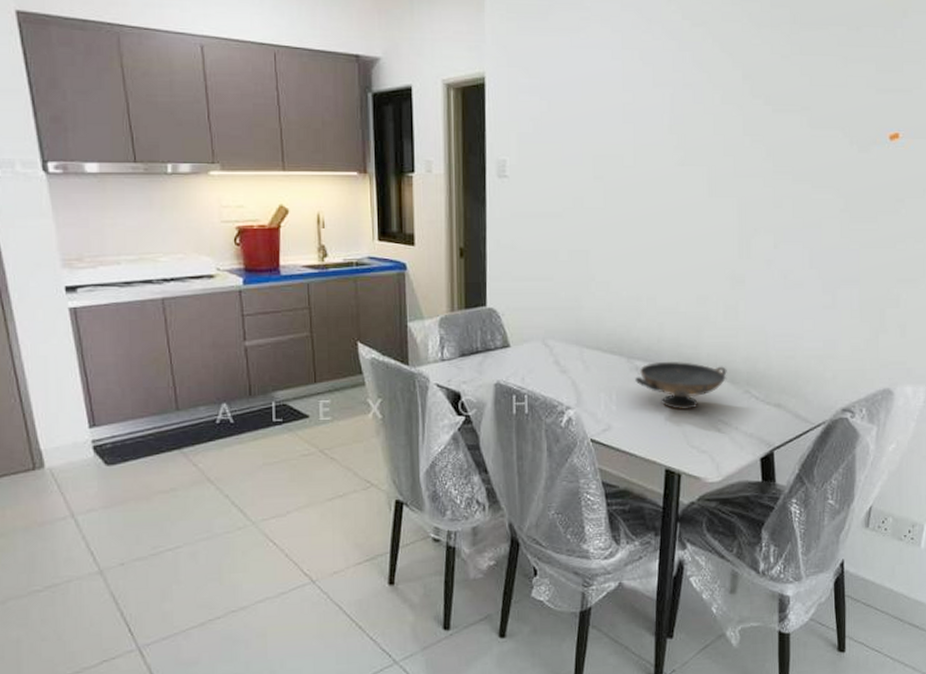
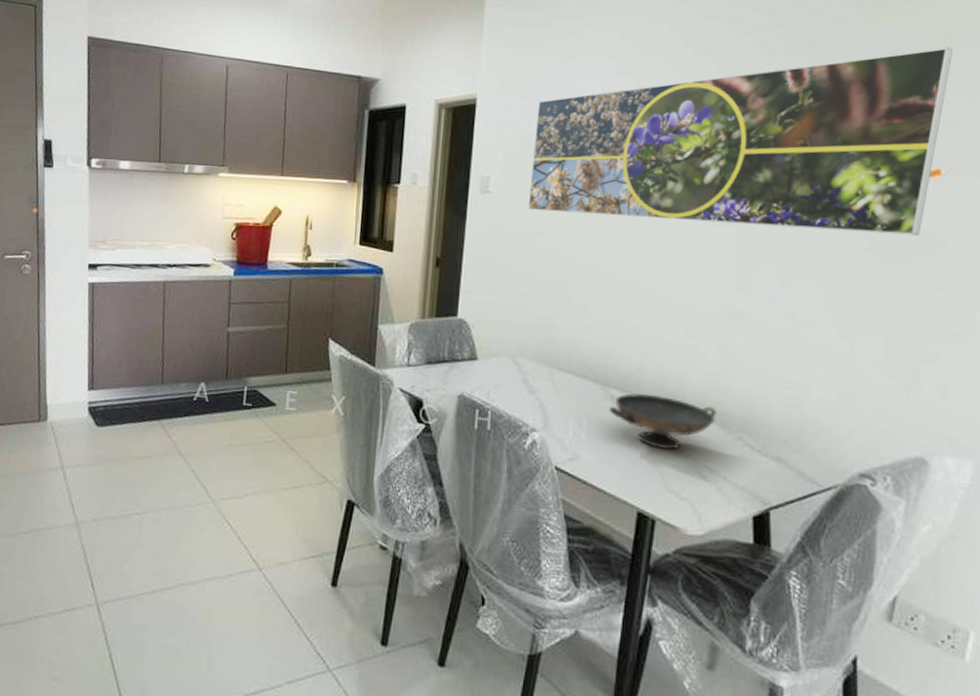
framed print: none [545,17,908,195] -> present [527,47,954,236]

